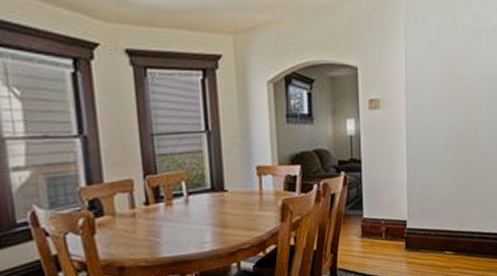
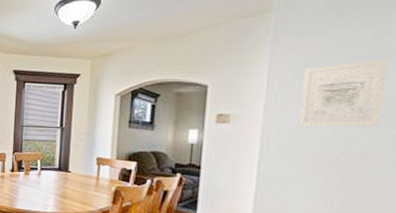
wall art: none [430,39,482,107] -> present [298,59,388,127]

